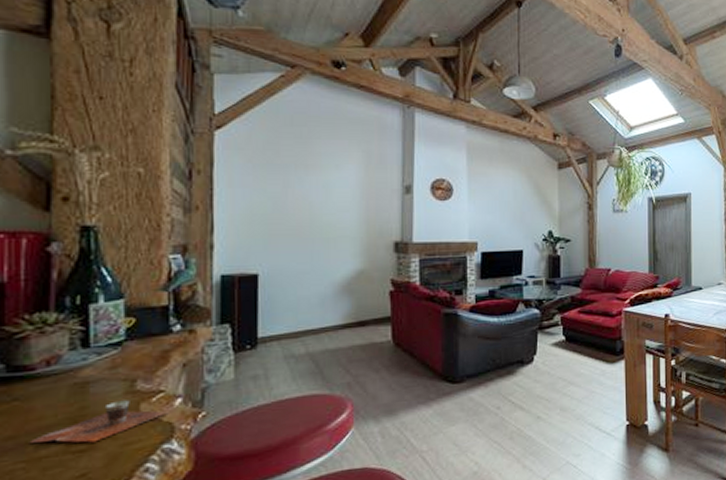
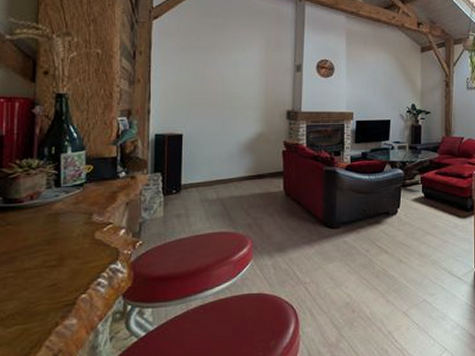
cup: present [29,400,169,443] -> none [18,229,115,260]

